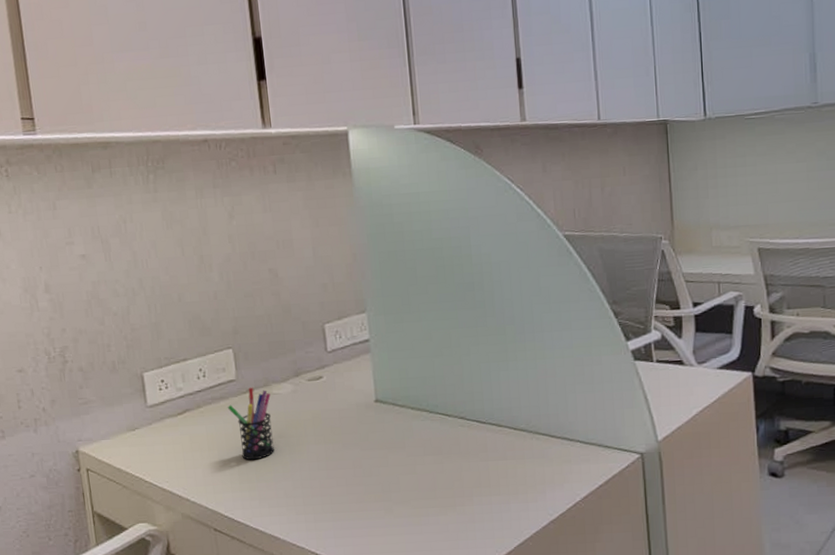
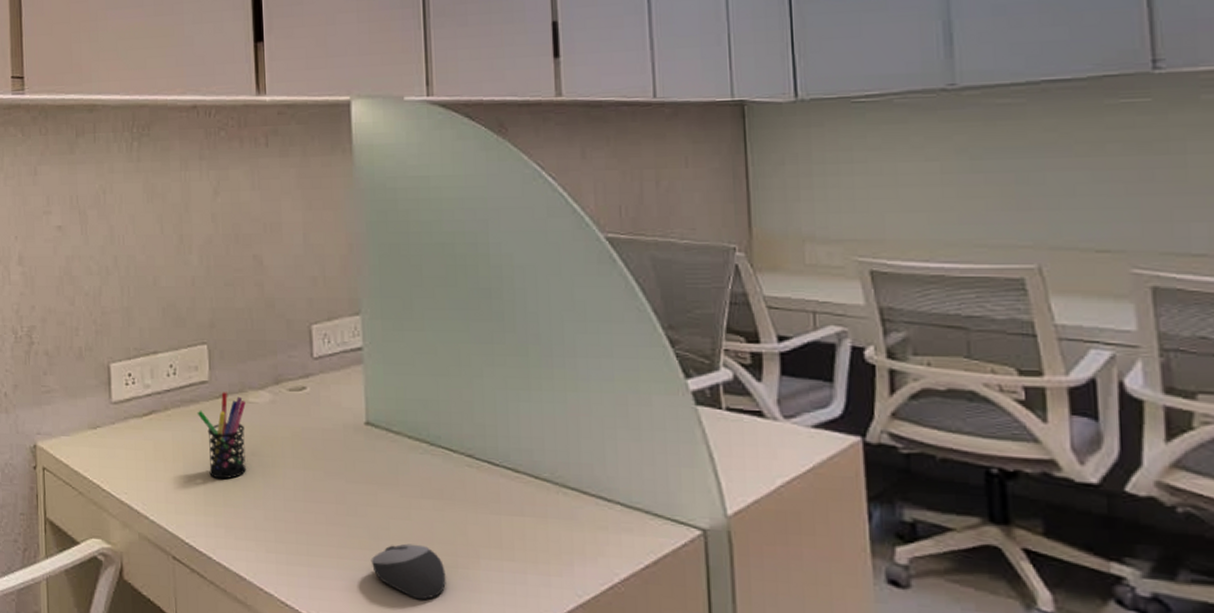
computer mouse: none [385,492,447,535] -> present [370,543,446,600]

